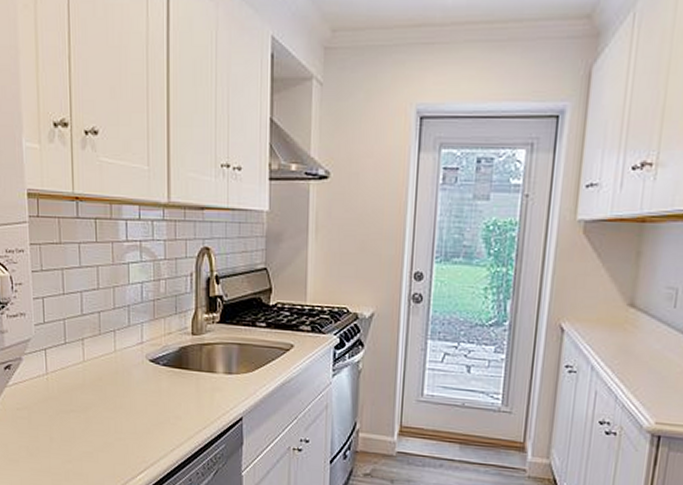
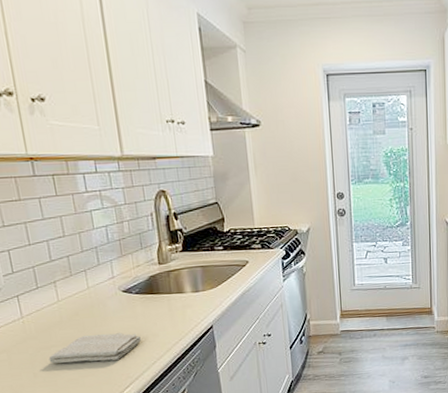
washcloth: none [66,405,163,439] -> present [48,333,142,364]

